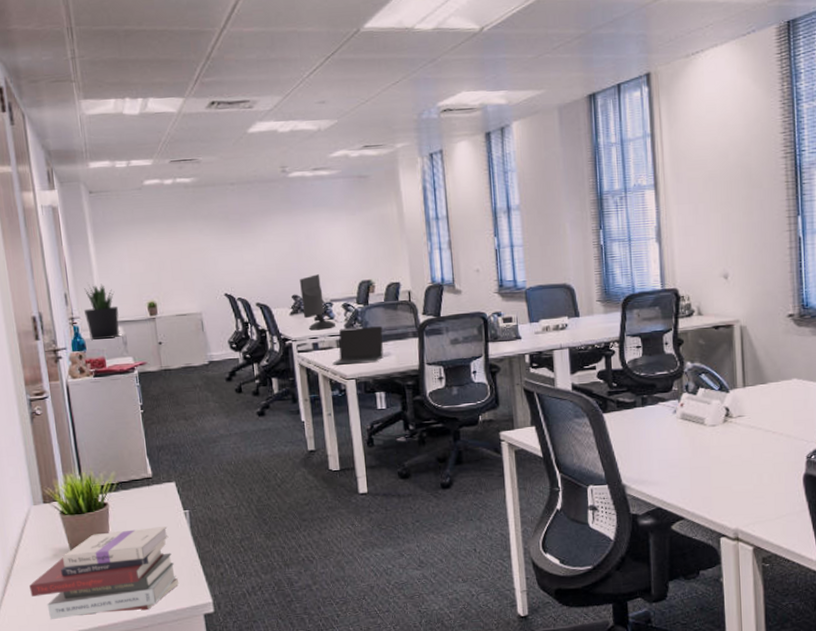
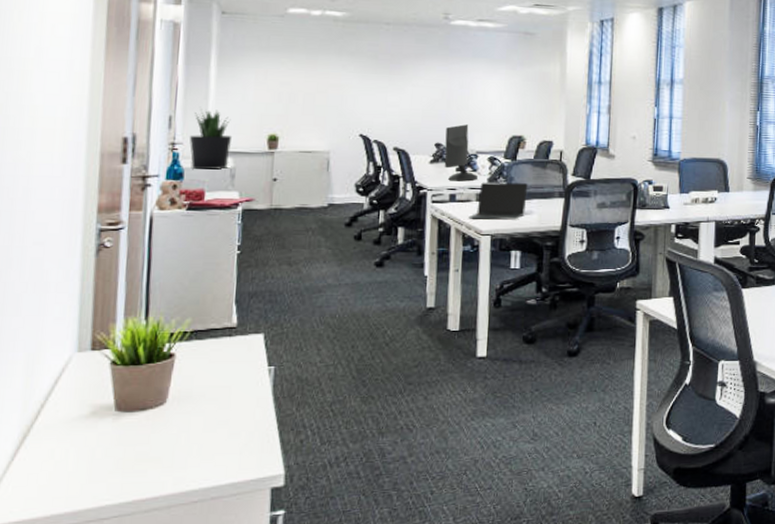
books: present [29,526,179,620] -> none [50,384,247,492]

